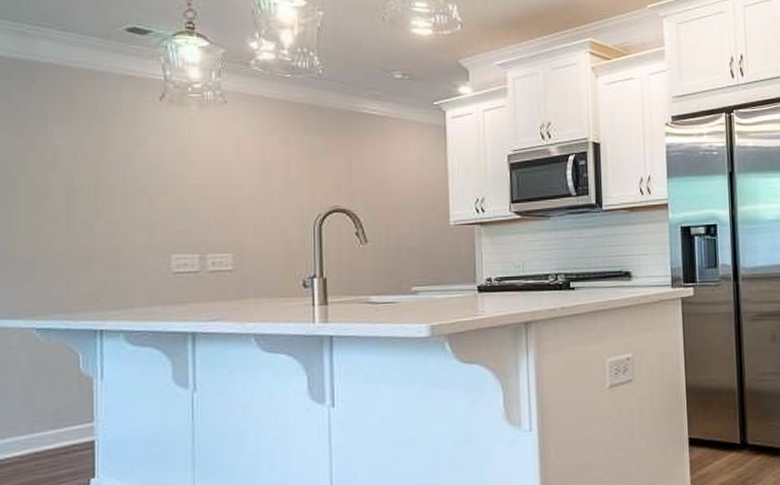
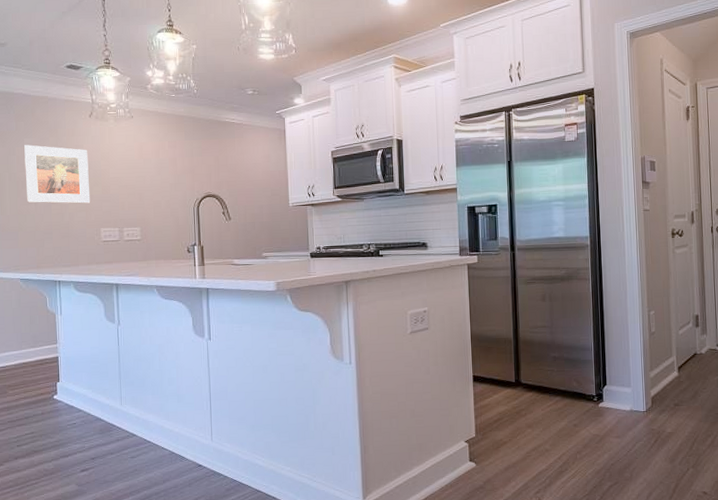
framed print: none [52,136,157,220] -> present [24,145,91,204]

